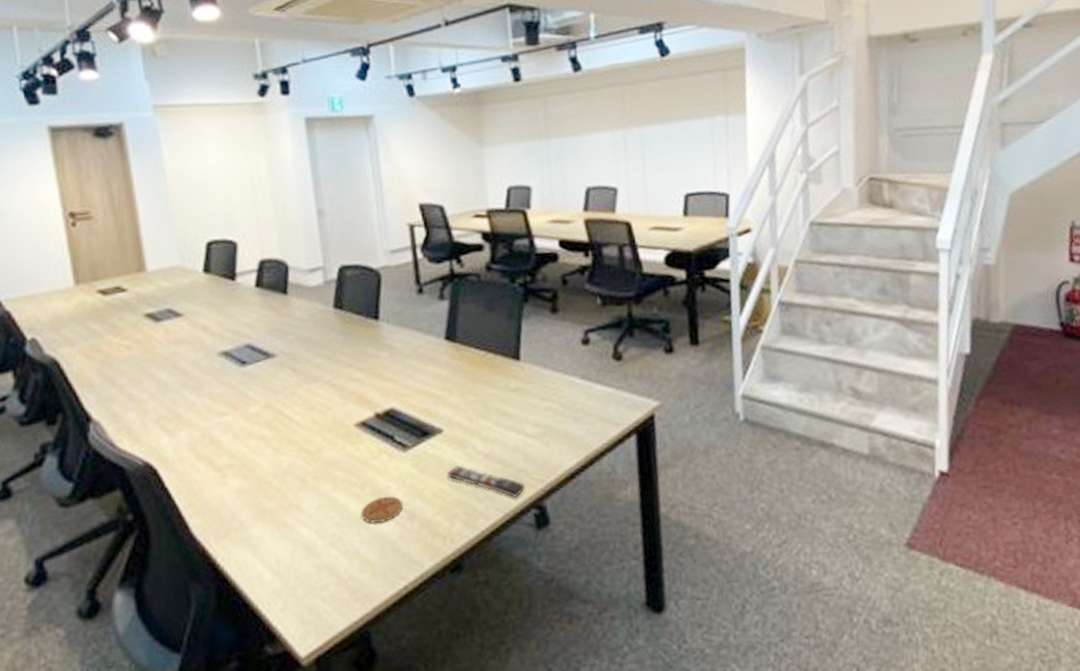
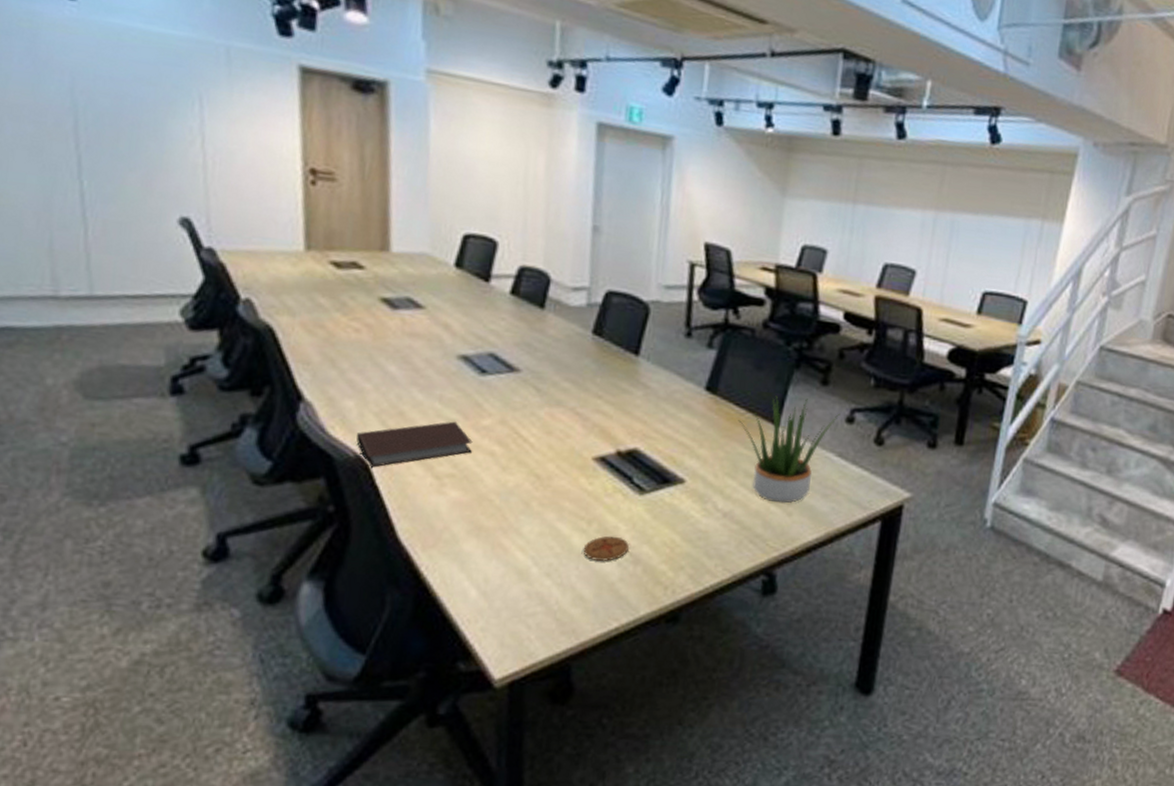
notebook: none [143,414,245,472] -> present [356,421,473,468]
remote control: present [447,465,526,499] -> none [681,519,760,562]
potted plant: none [481,329,575,435] -> present [738,396,840,503]

